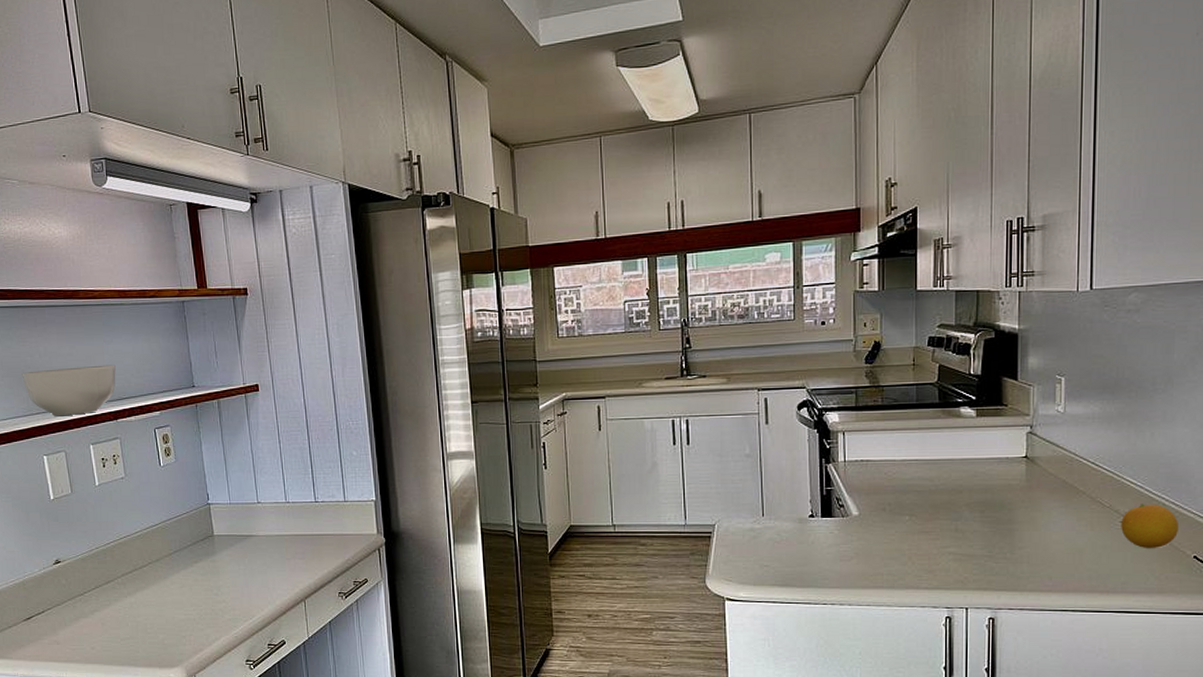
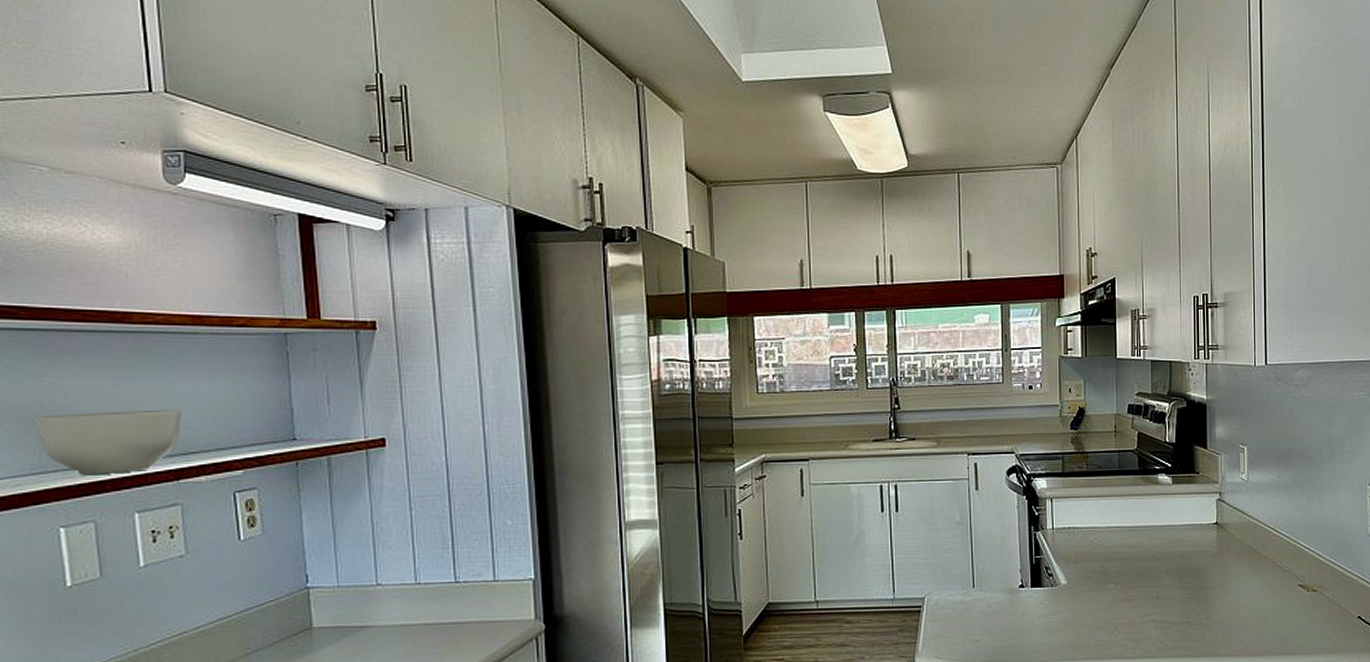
fruit: present [1121,503,1178,548] -> none [1298,567,1345,610]

